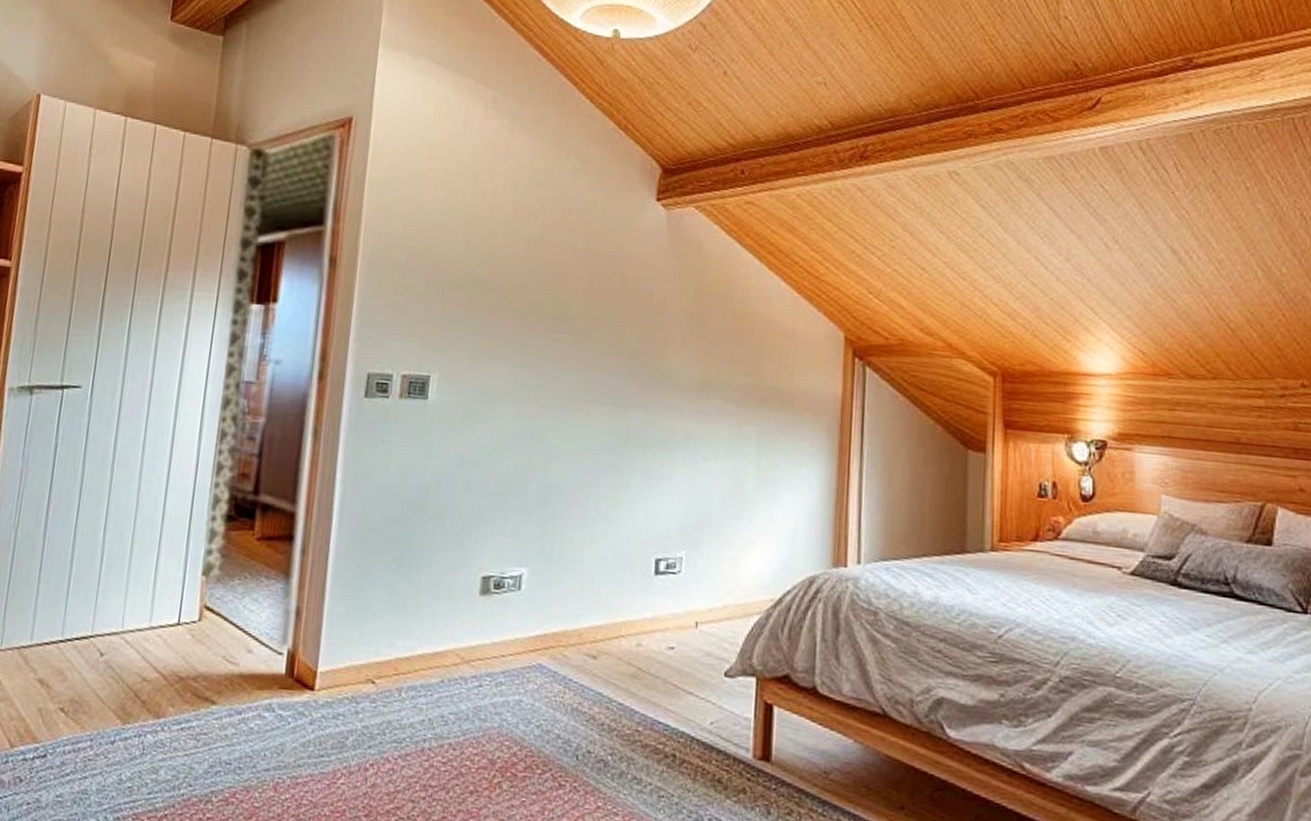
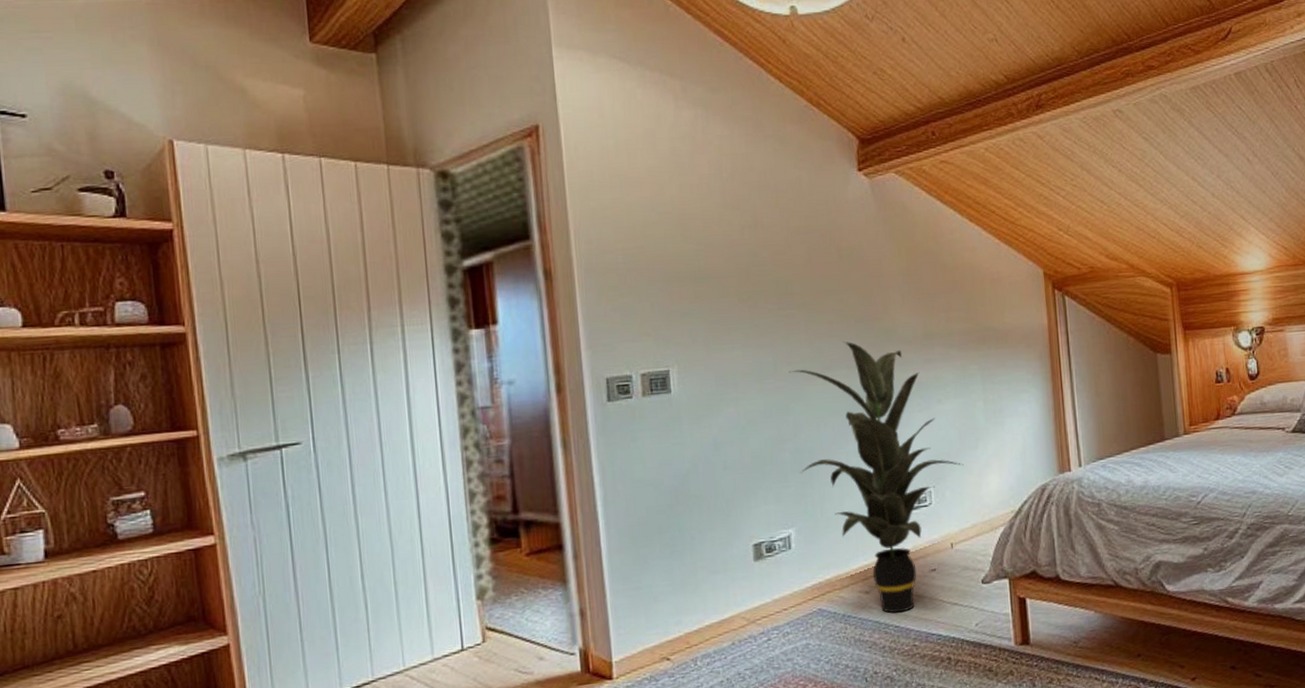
indoor plant: none [545,375,723,689] -> present [788,341,964,613]

